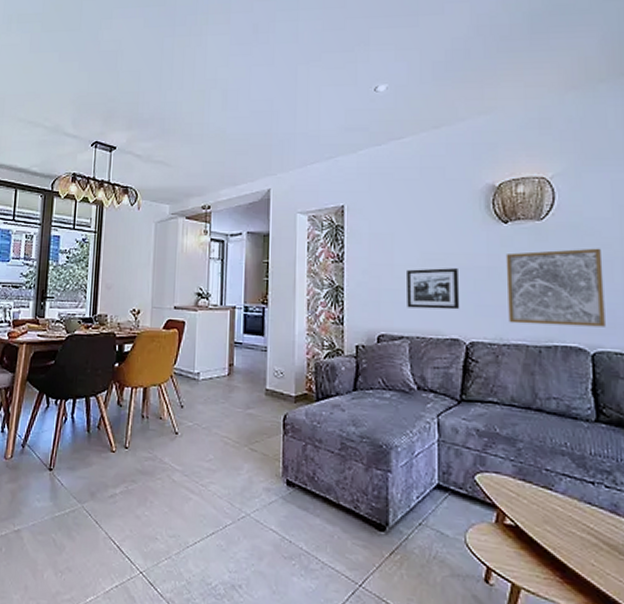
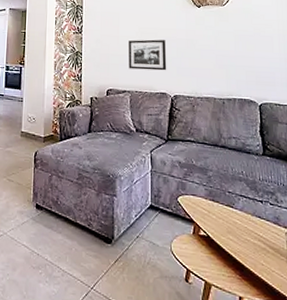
wall art: present [505,248,605,327] -> none [199,27,268,85]

